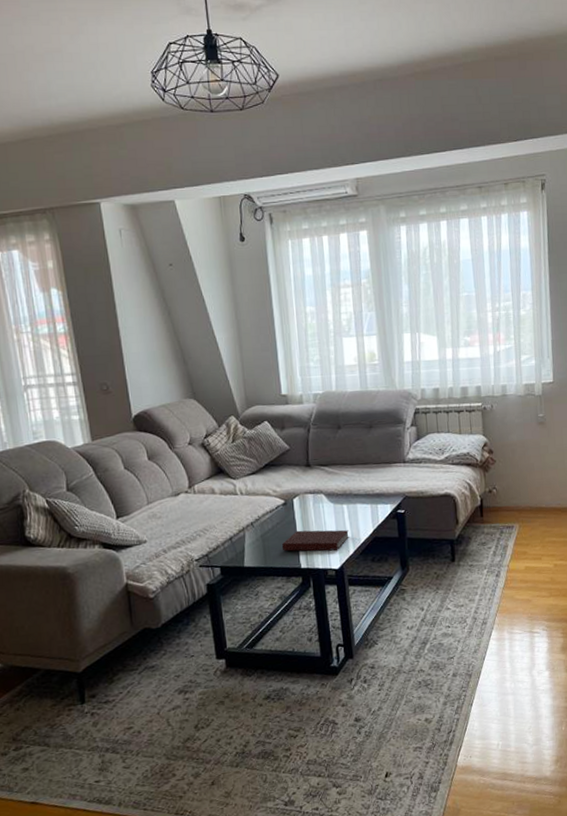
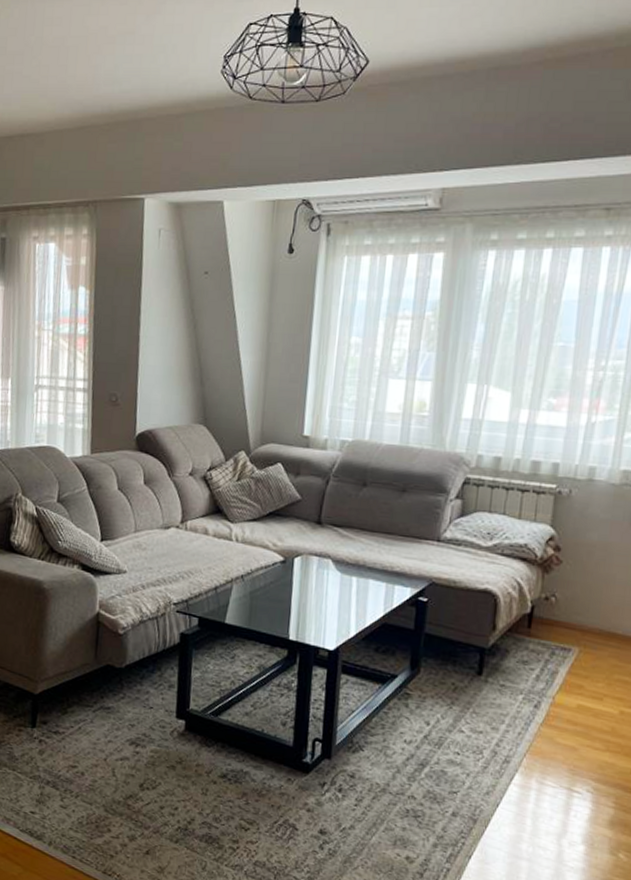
notebook: present [282,529,349,552] -> none [272,595,353,629]

